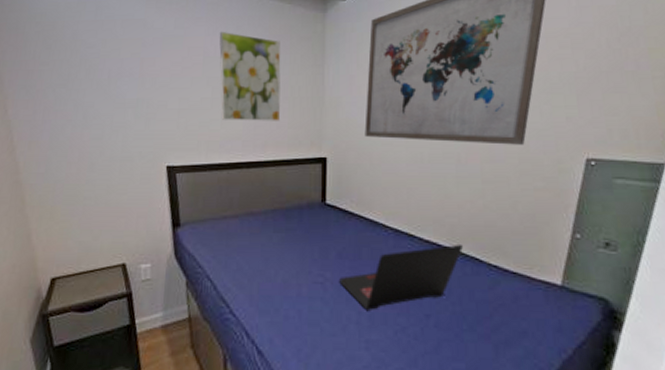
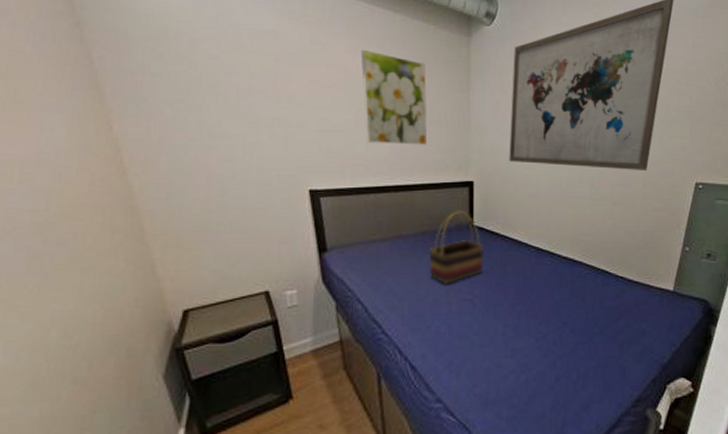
woven basket: none [278,188,336,265] -> present [429,210,484,284]
laptop: present [339,243,463,310] -> none [487,259,595,322]

